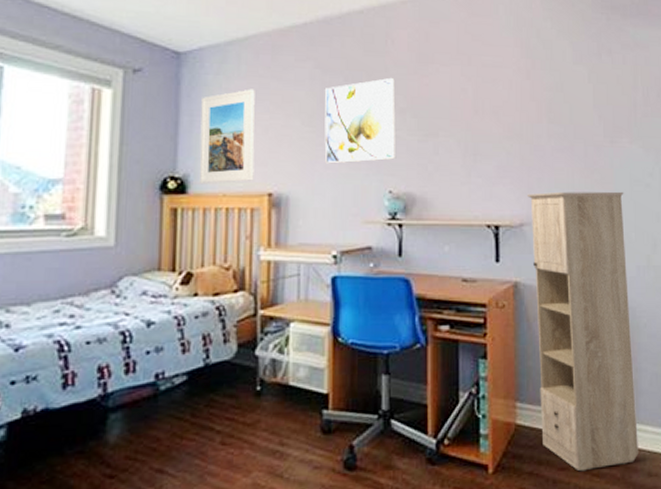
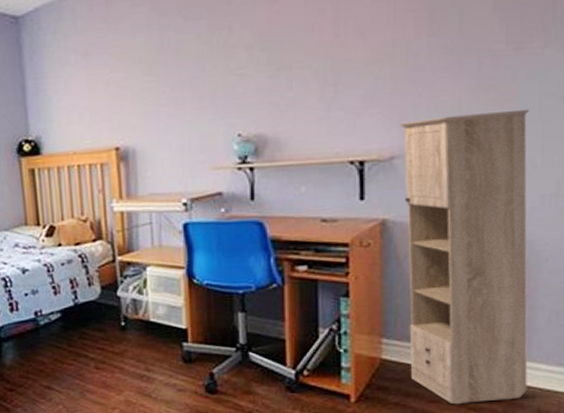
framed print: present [199,89,255,185] -> none [43,44,101,145]
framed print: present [324,77,397,164] -> none [163,9,245,113]

